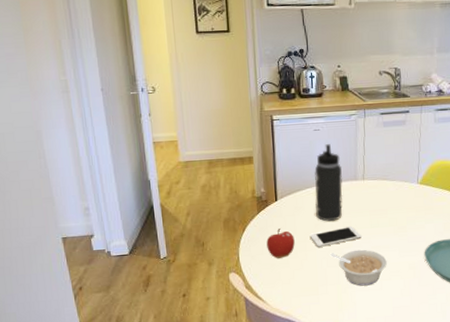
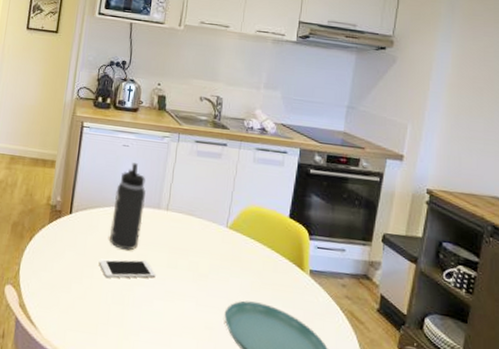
fruit: present [266,229,295,259] -> none [51,245,82,281]
legume: present [330,249,387,286] -> none [118,287,180,338]

